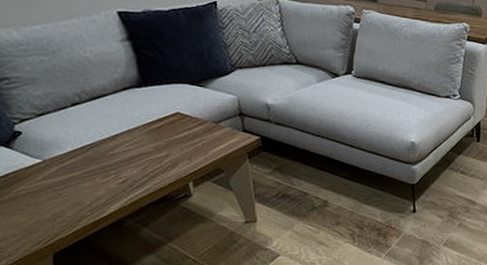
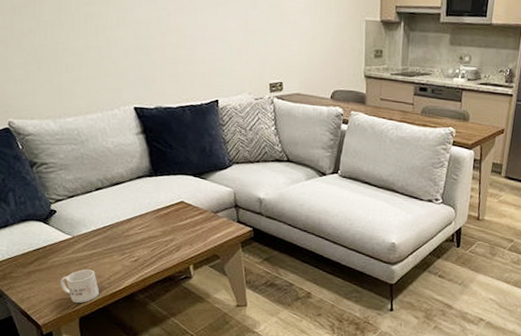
mug: none [27,196,79,237] -> present [60,269,100,304]

